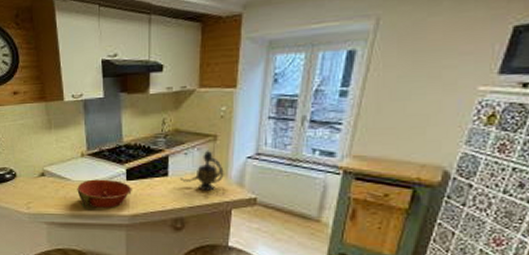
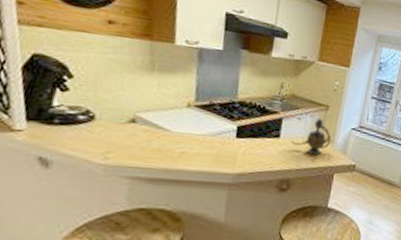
bowl: present [77,179,132,210] -> none [176,132,241,166]

